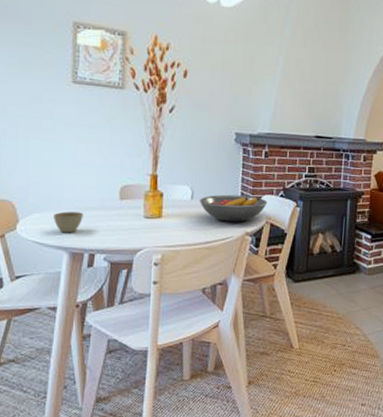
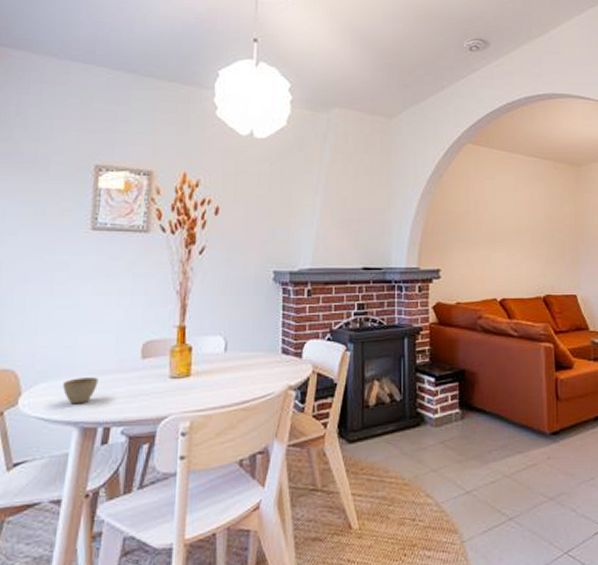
fruit bowl: present [199,194,268,222] -> none [233,342,313,375]

